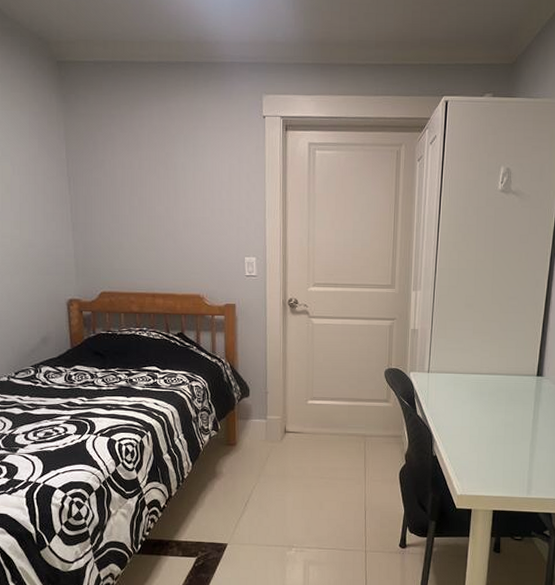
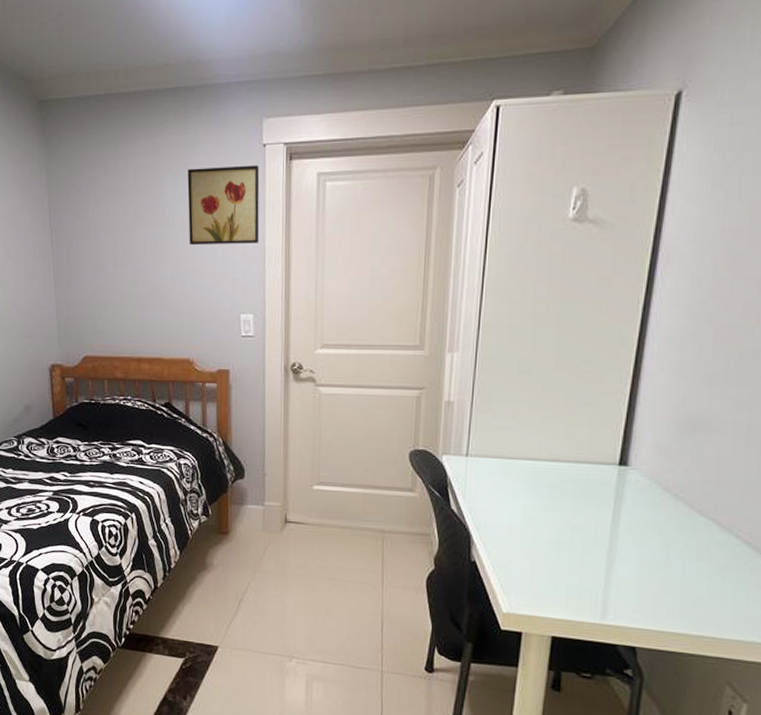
wall art: none [197,132,261,198] -> present [187,164,260,246]

